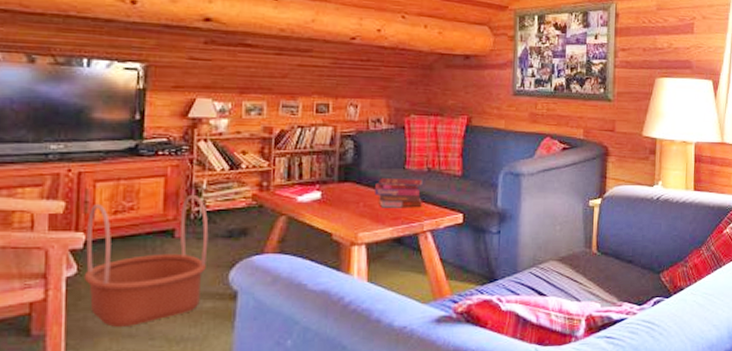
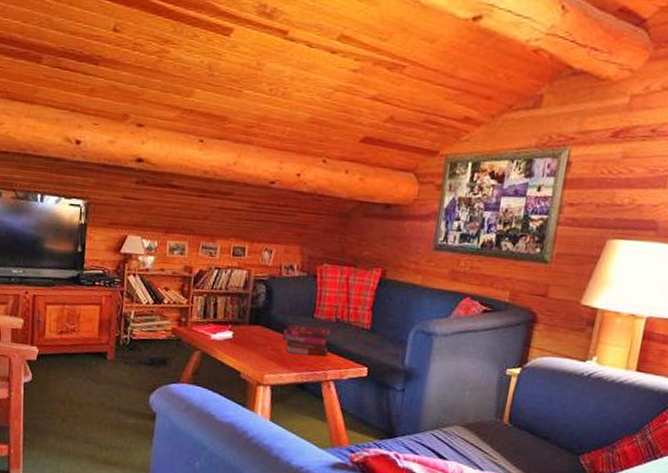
basket: present [84,194,209,327] -> none [37,323,135,430]

